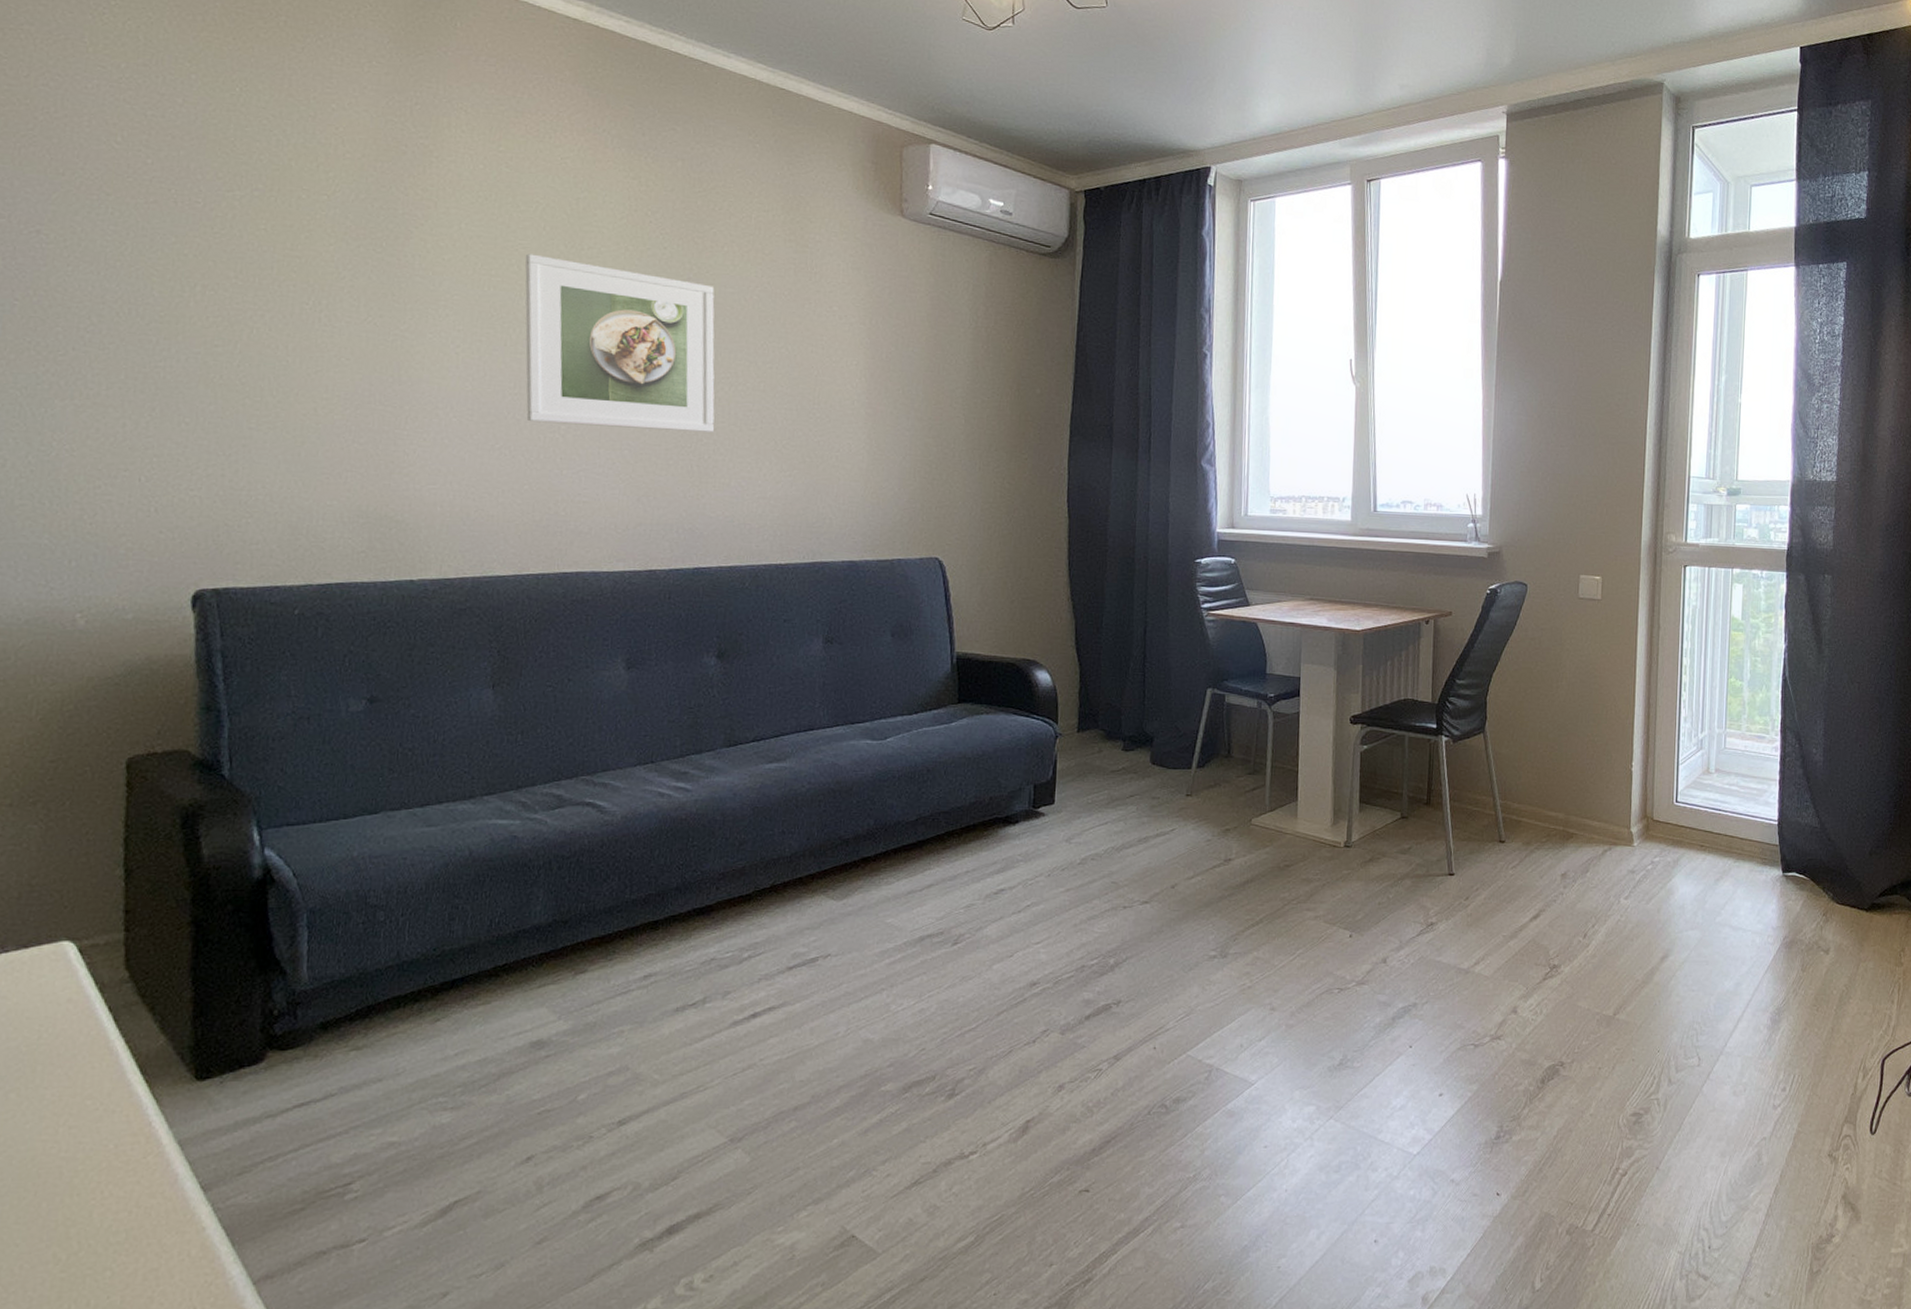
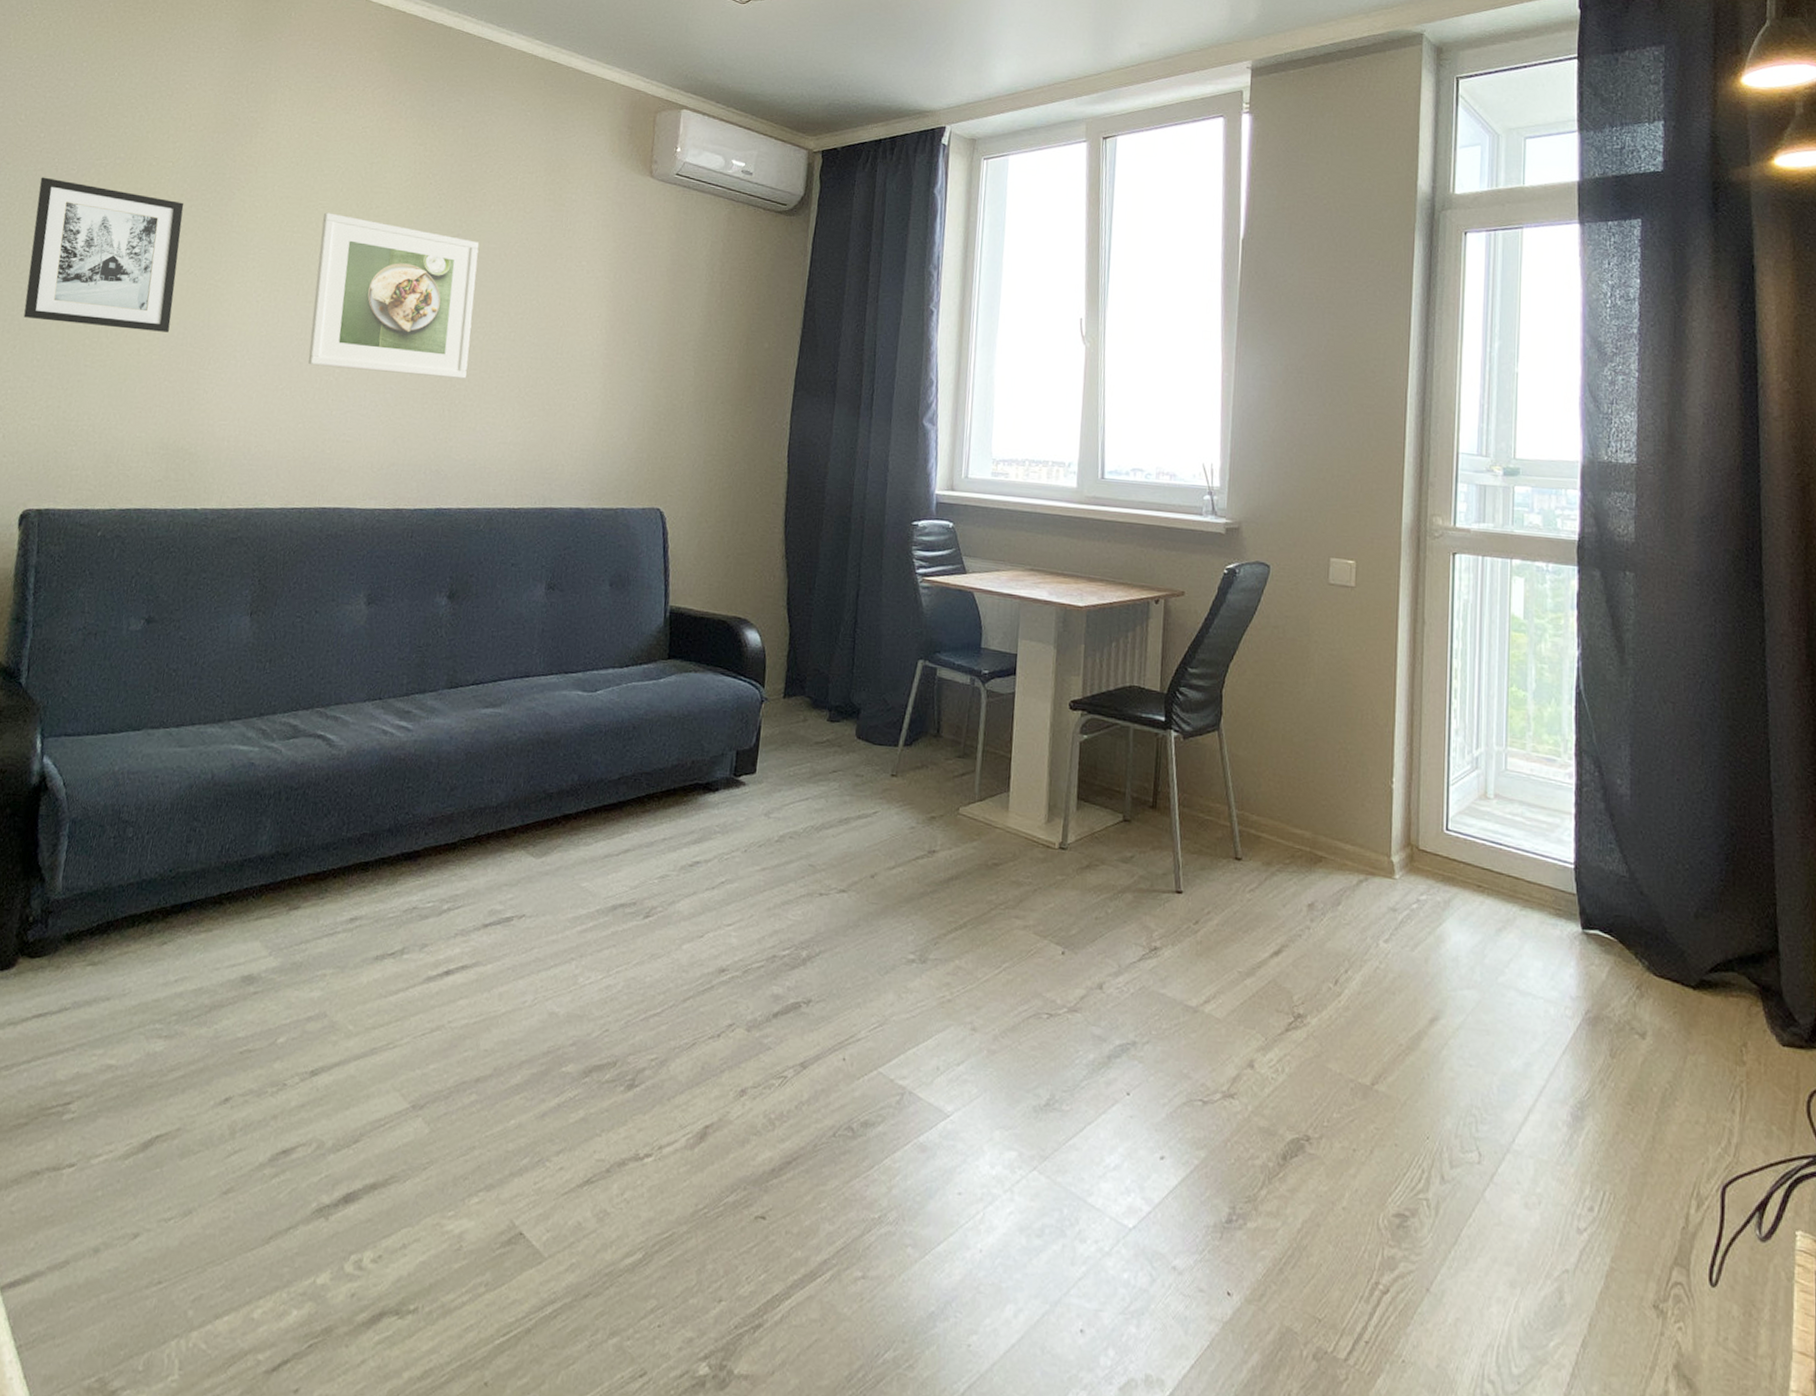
wall art: none [155,211,352,389] -> present [23,177,184,333]

